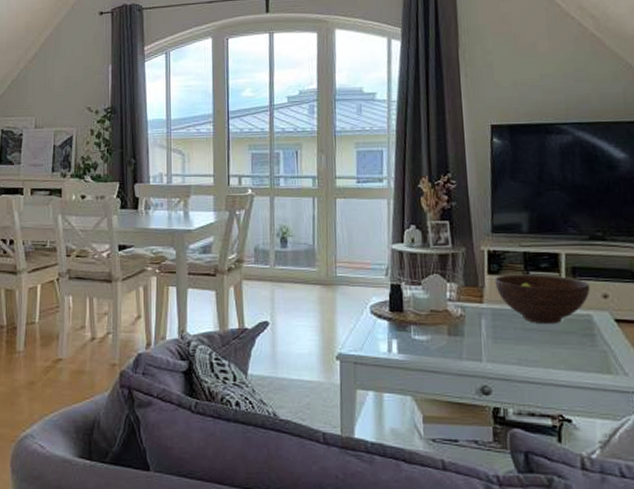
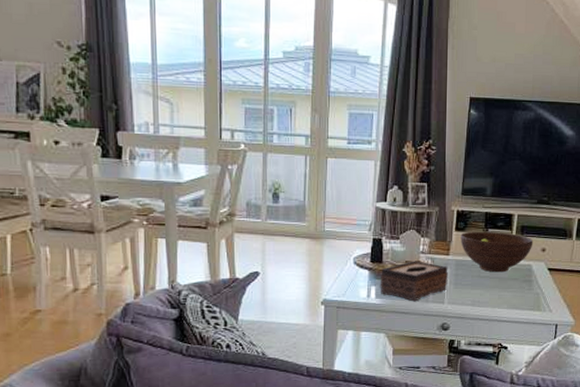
tissue box: none [401,309,485,359] -> present [380,261,448,302]

